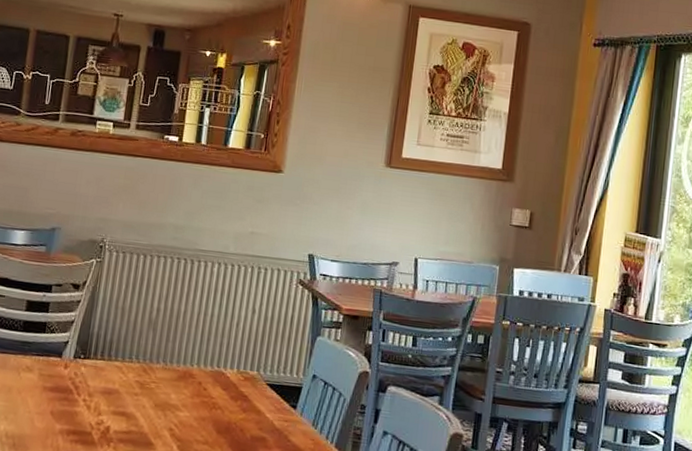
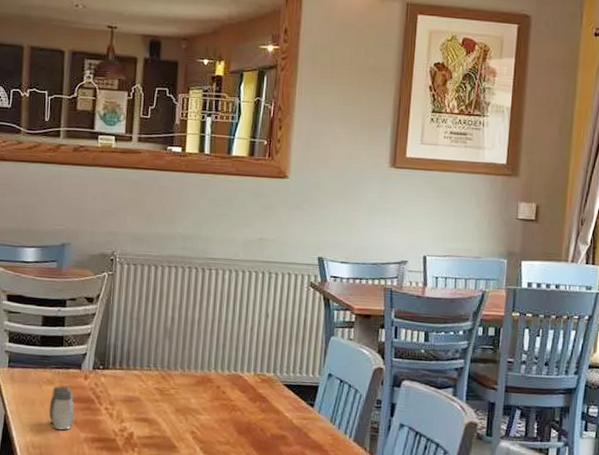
salt and pepper shaker: none [25,374,52,420] -> present [48,386,75,430]

